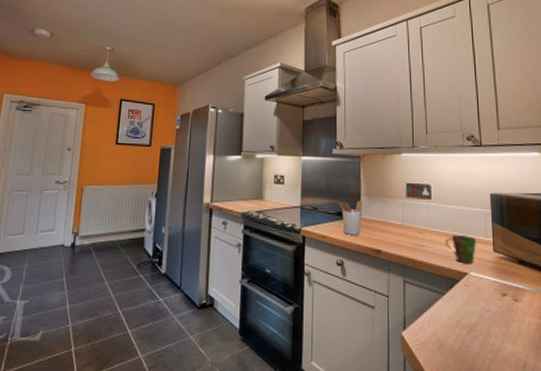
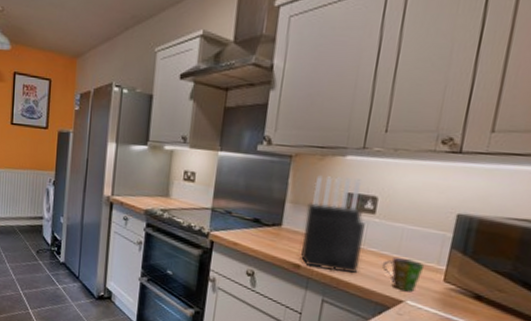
utensil holder: present [338,200,363,235] -> none [257,206,287,246]
knife block: none [379,171,428,253] -> present [301,175,365,273]

